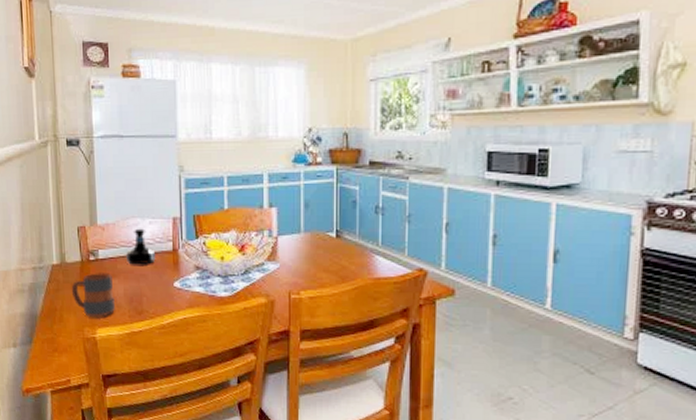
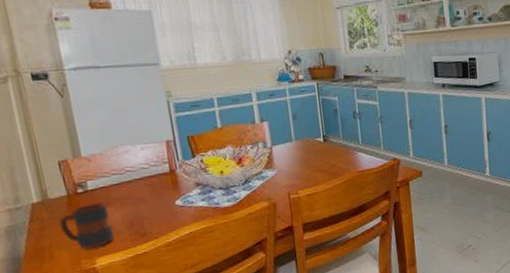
tequila bottle: present [126,228,156,265] -> none [119,154,153,191]

